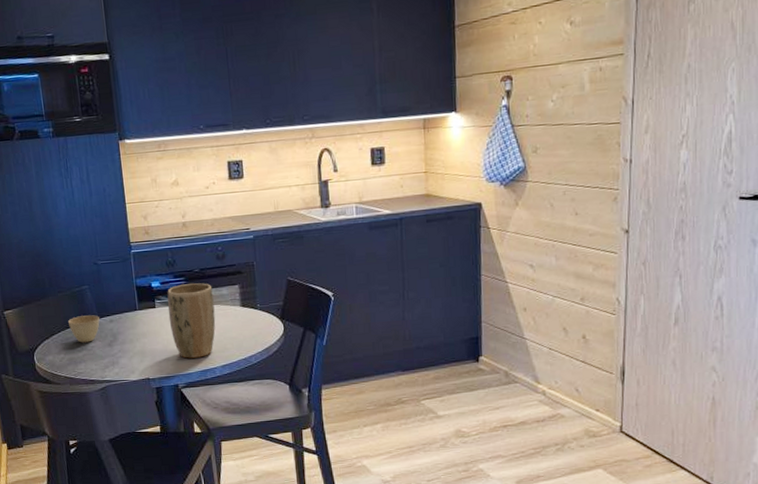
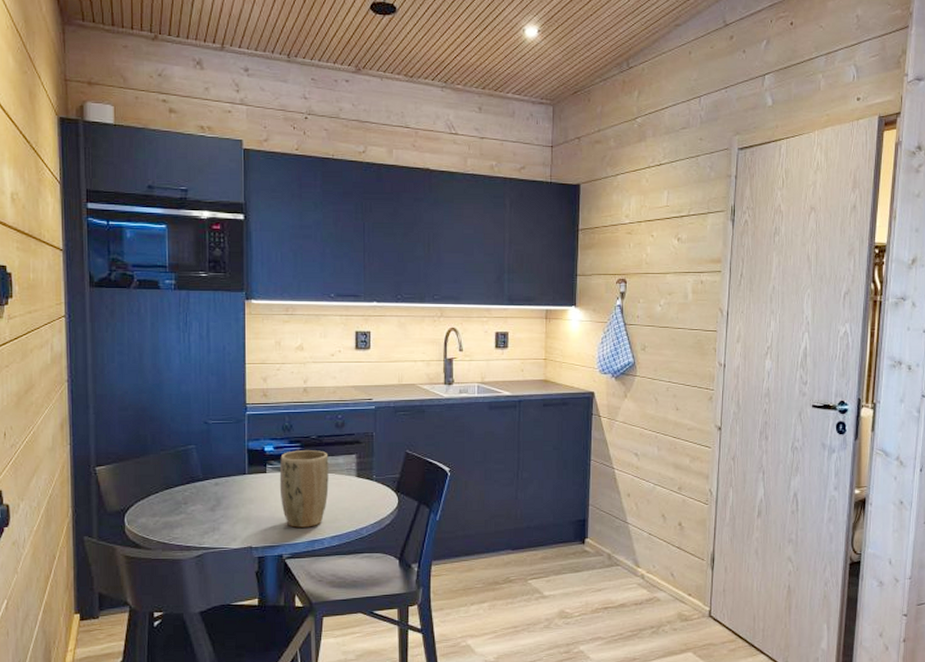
cup: present [68,315,100,343] -> none [169,477,204,506]

